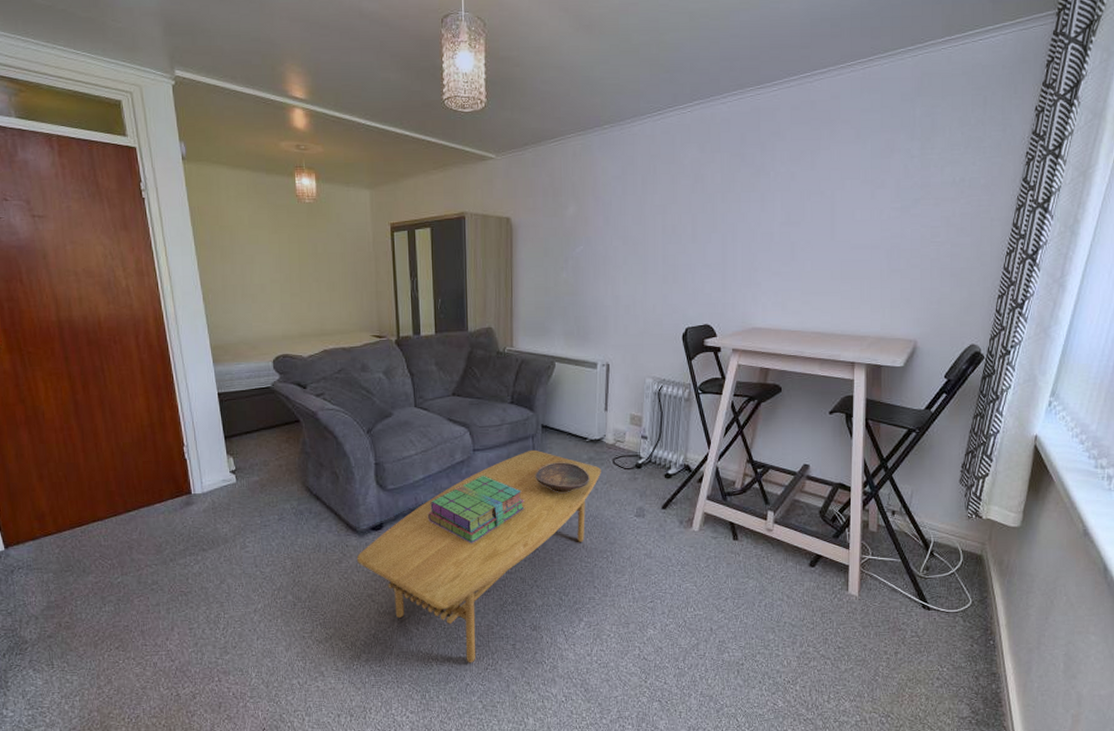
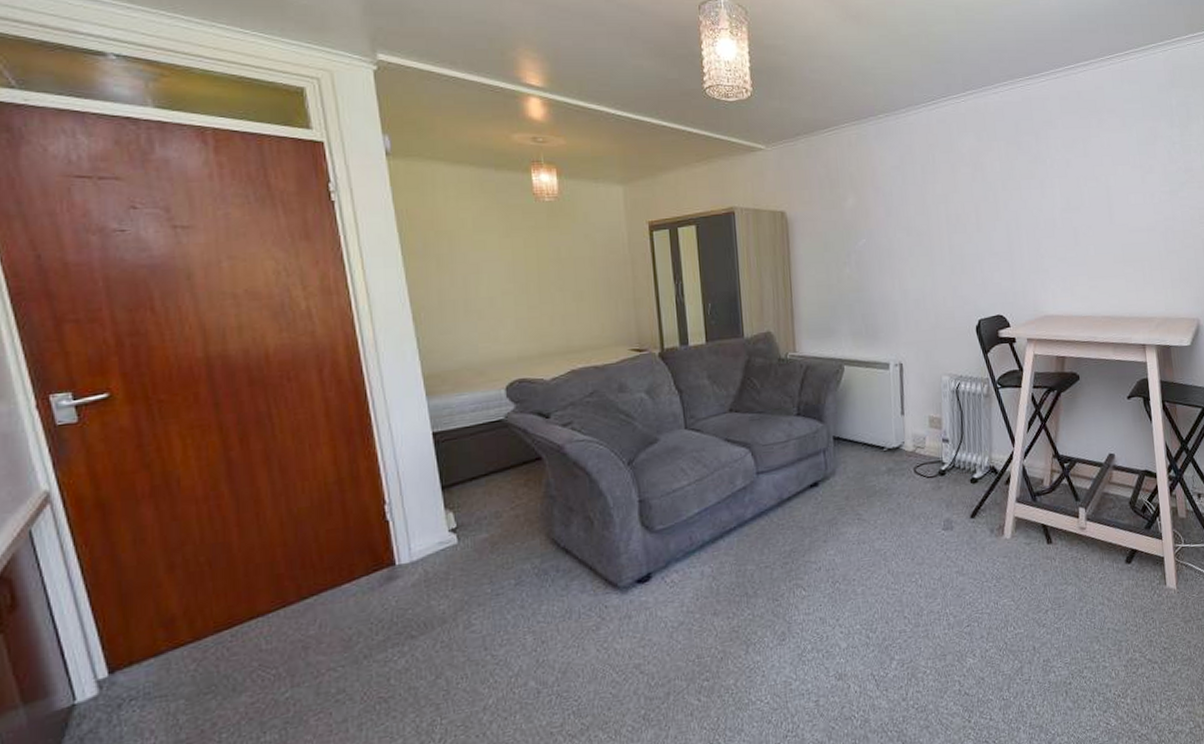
coffee table: present [356,449,602,663] -> none [618,465,903,733]
stack of books: present [428,476,525,544] -> none [706,502,820,585]
decorative bowl: present [535,462,590,492] -> none [829,476,891,512]

